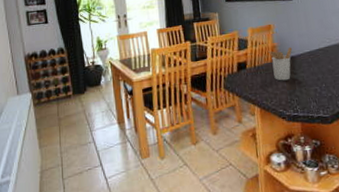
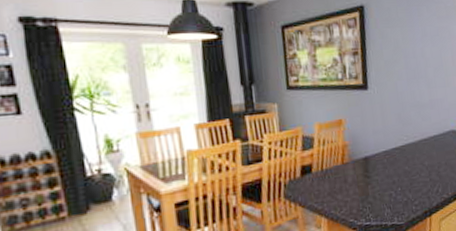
utensil holder: present [268,47,293,81] -> none [338,146,366,186]

